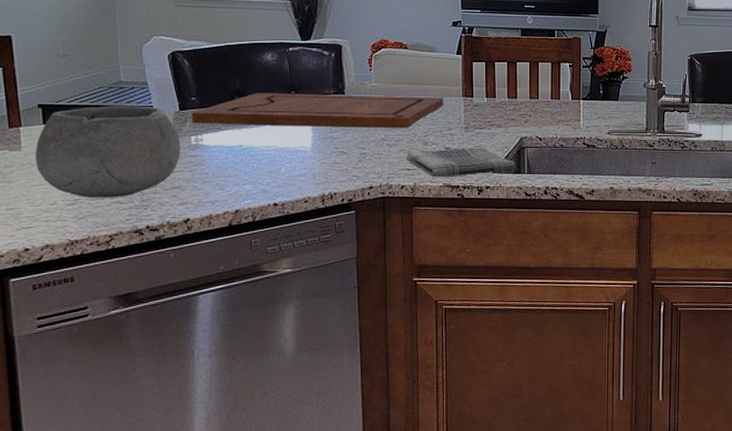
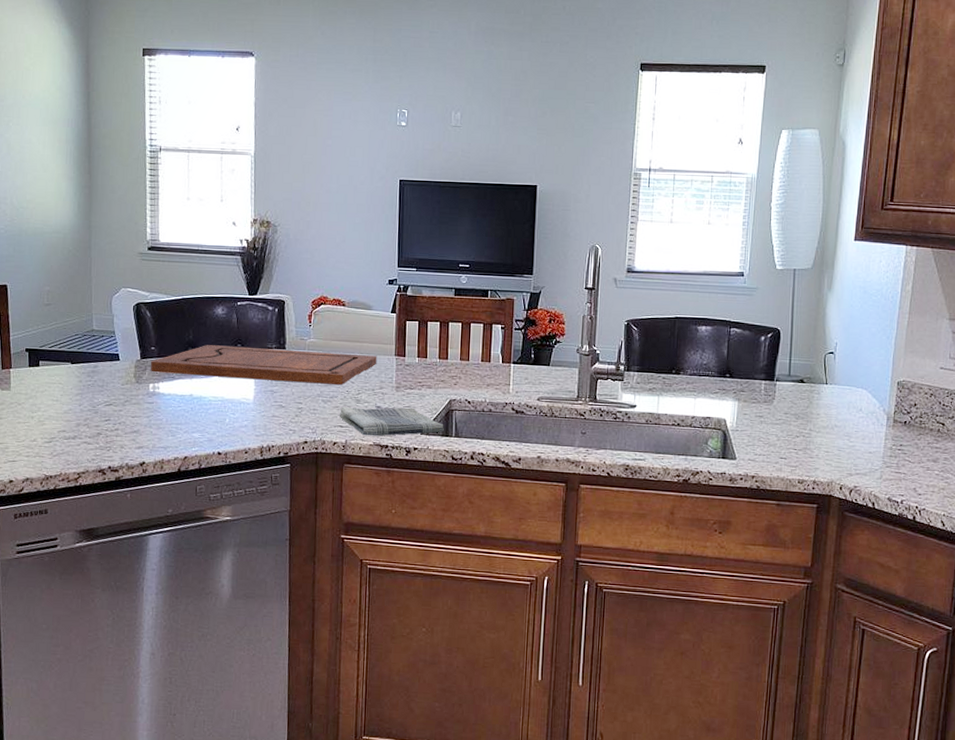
bowl: present [34,106,181,198] -> none [21,352,141,438]

